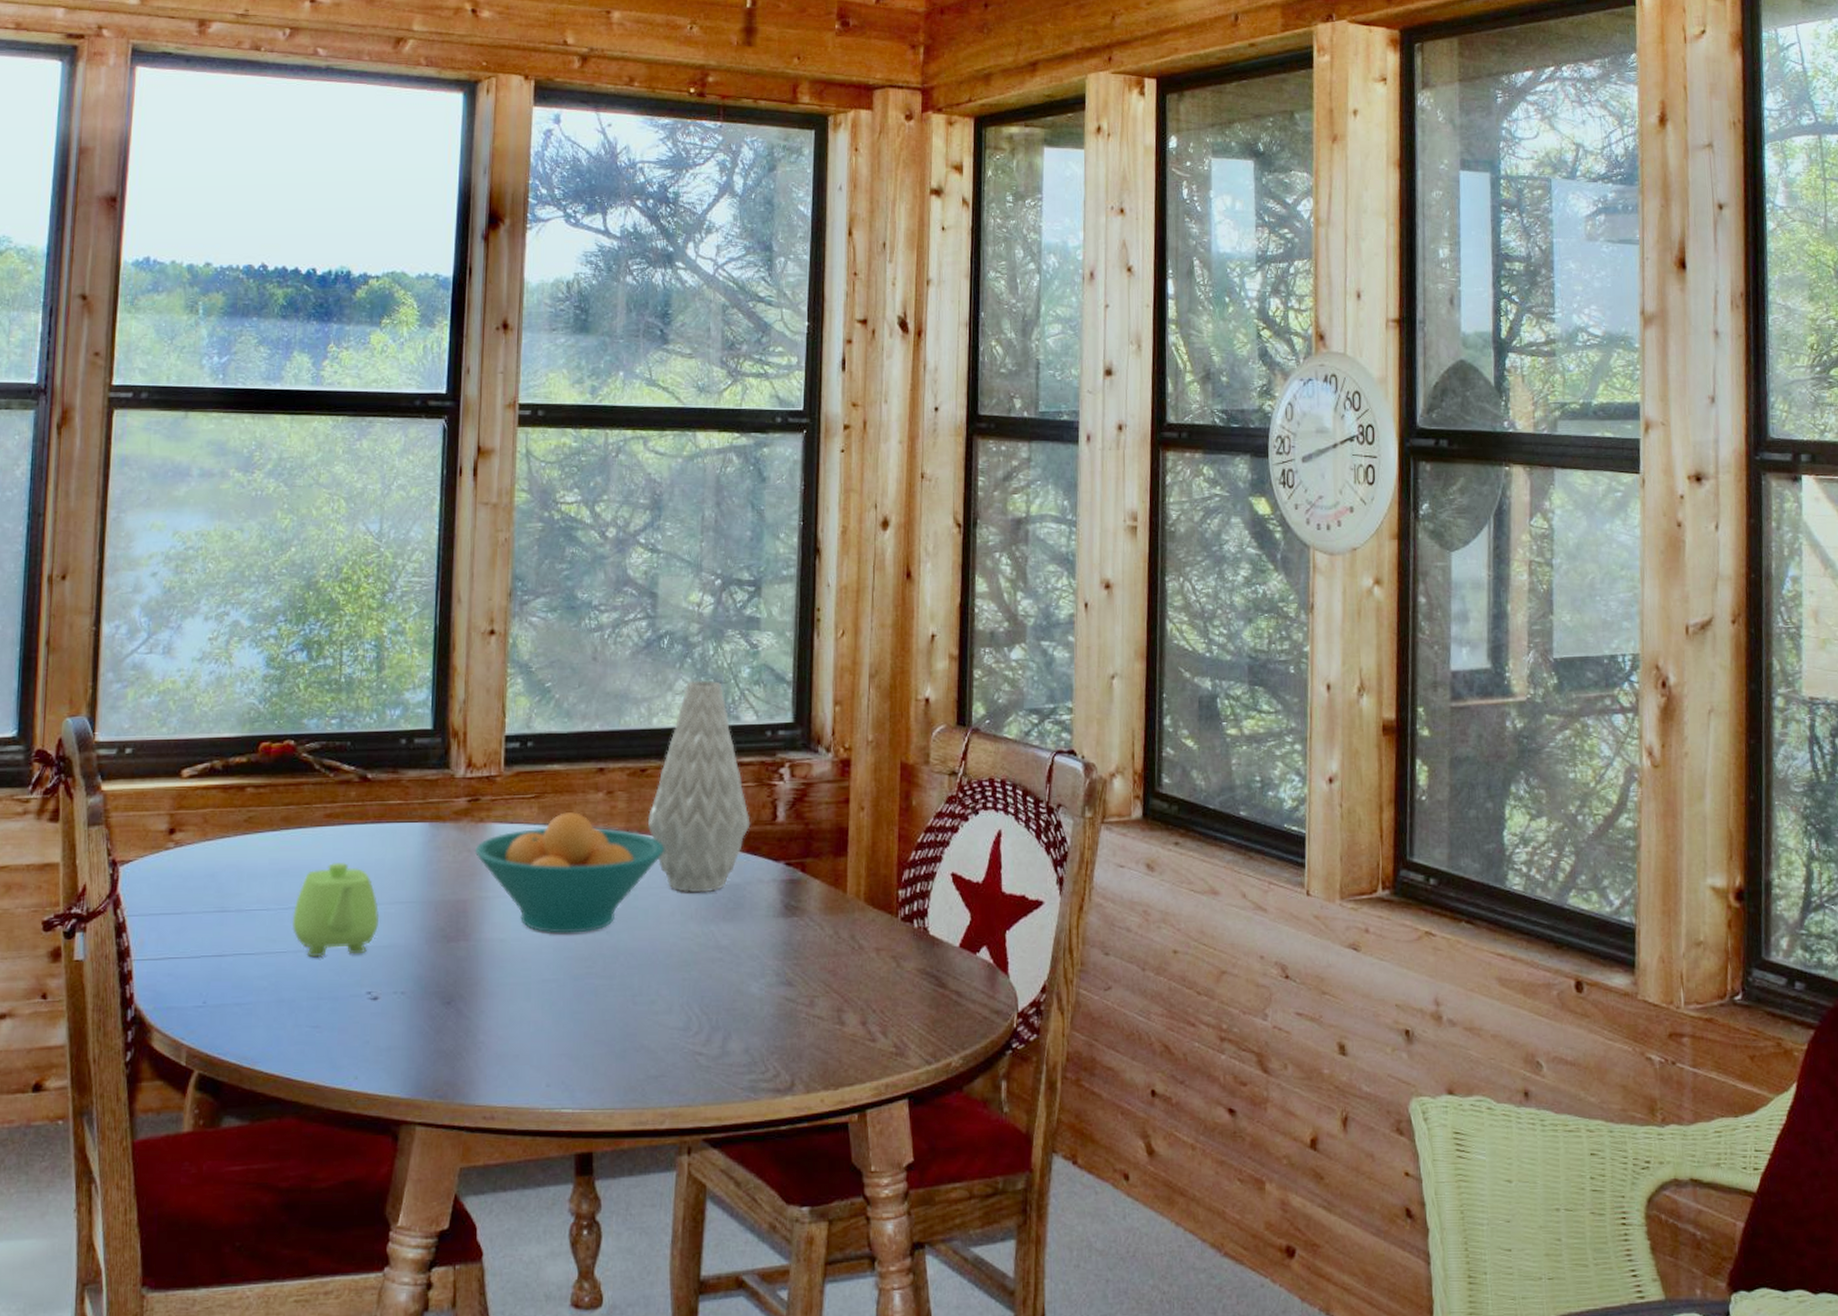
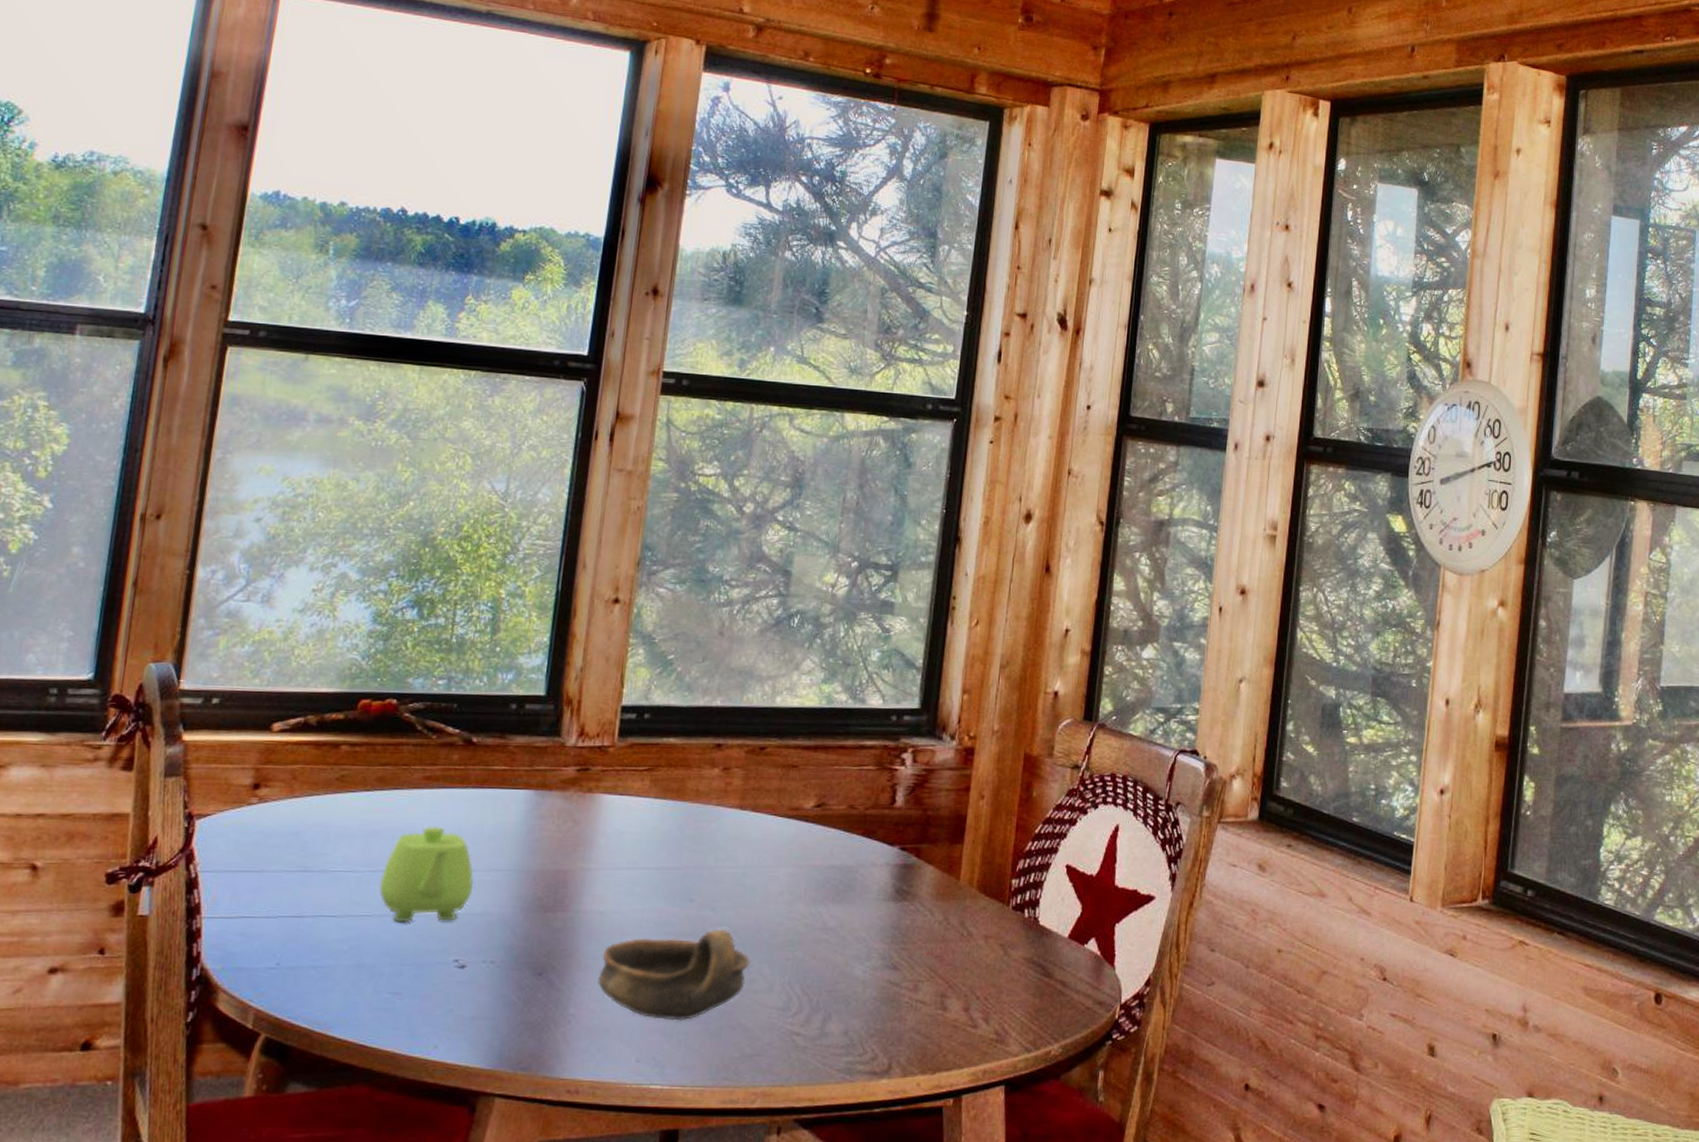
fruit bowl: present [475,812,665,934] -> none [581,787,779,909]
oil lamp: none [504,952,648,1045] -> present [598,929,750,1021]
vase: present [647,680,751,893] -> none [762,661,868,874]

